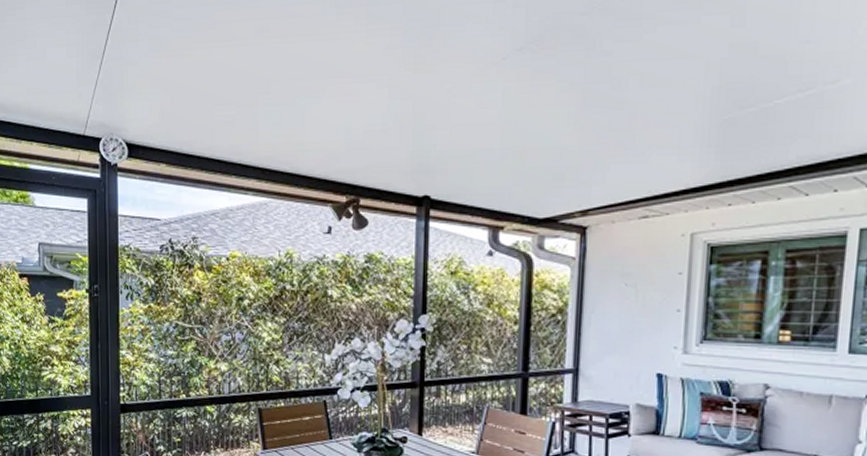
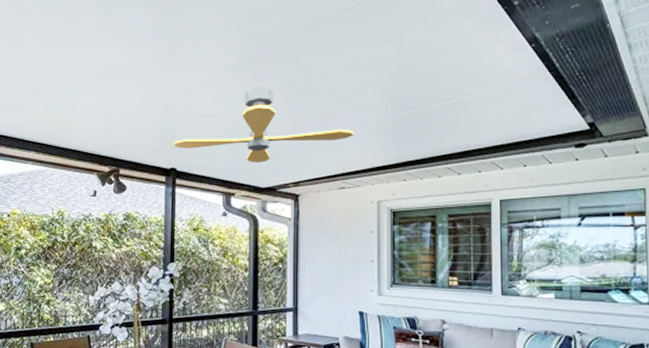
ceiling fan: none [426,83,666,186] -> present [173,87,354,162]

